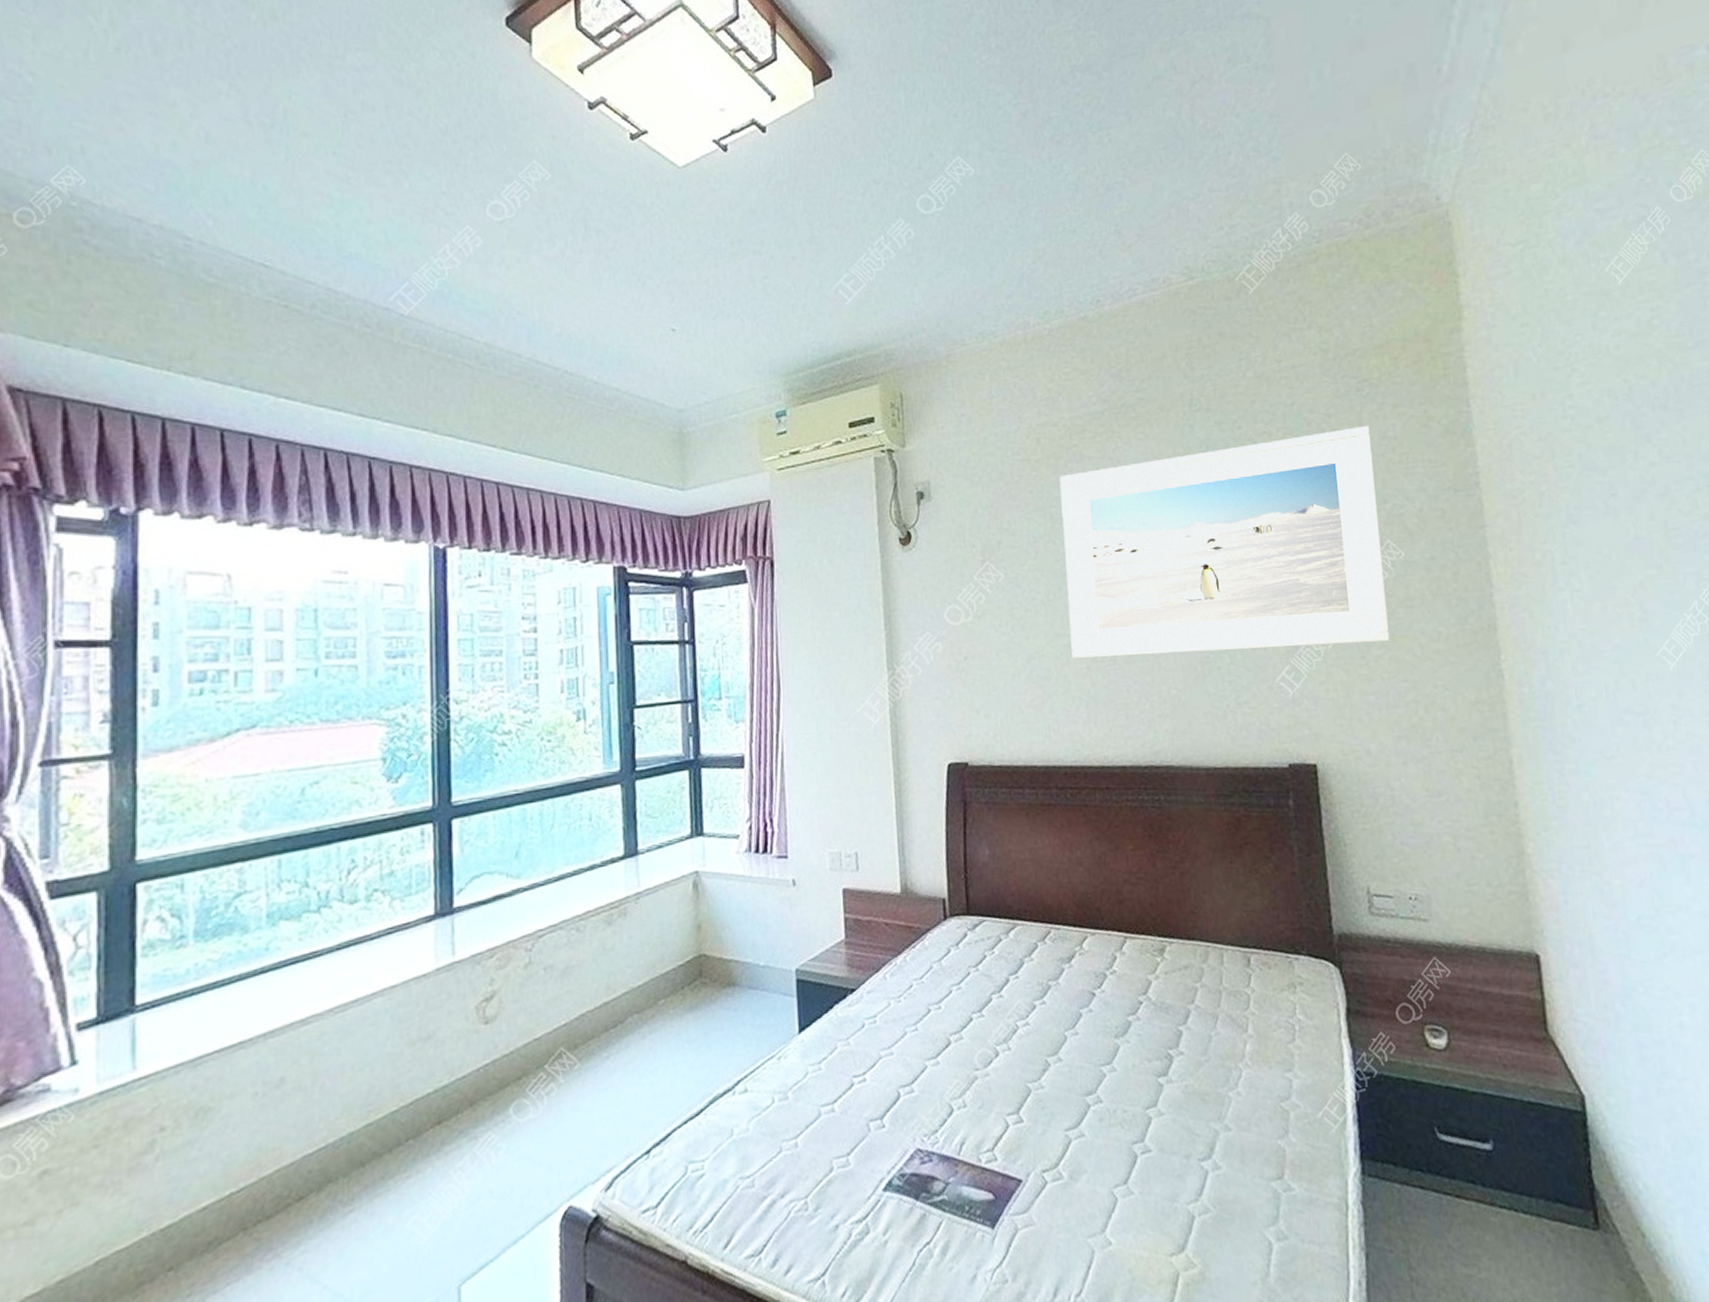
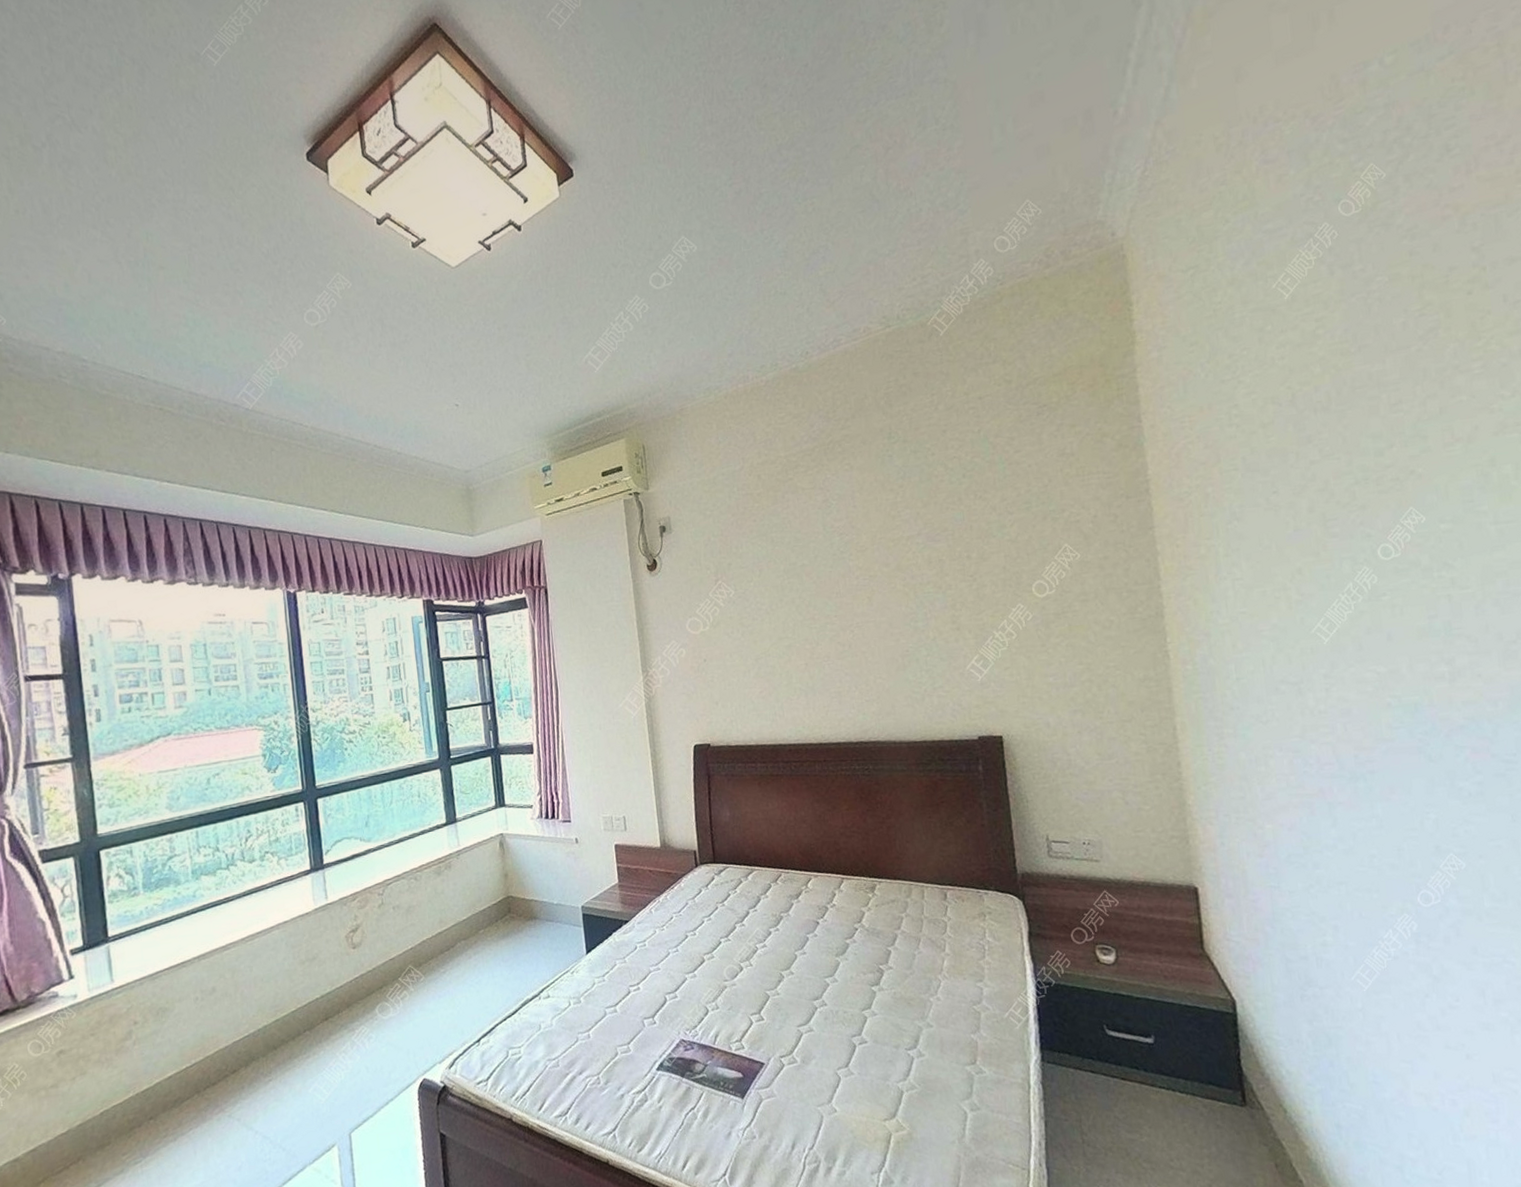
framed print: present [1059,425,1390,658] -> none [778,445,1067,657]

